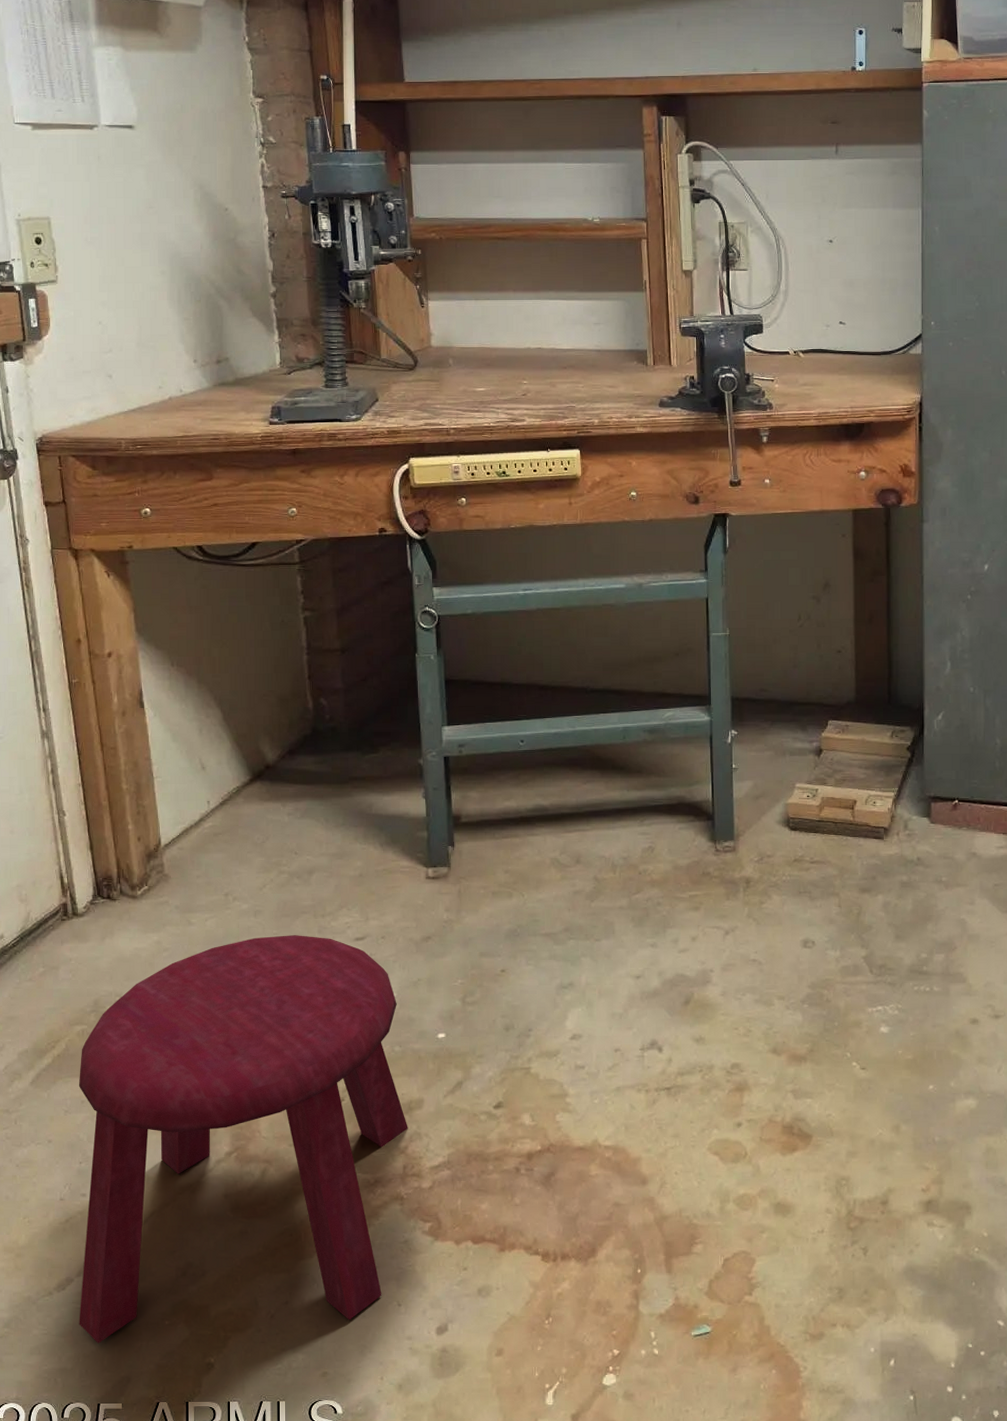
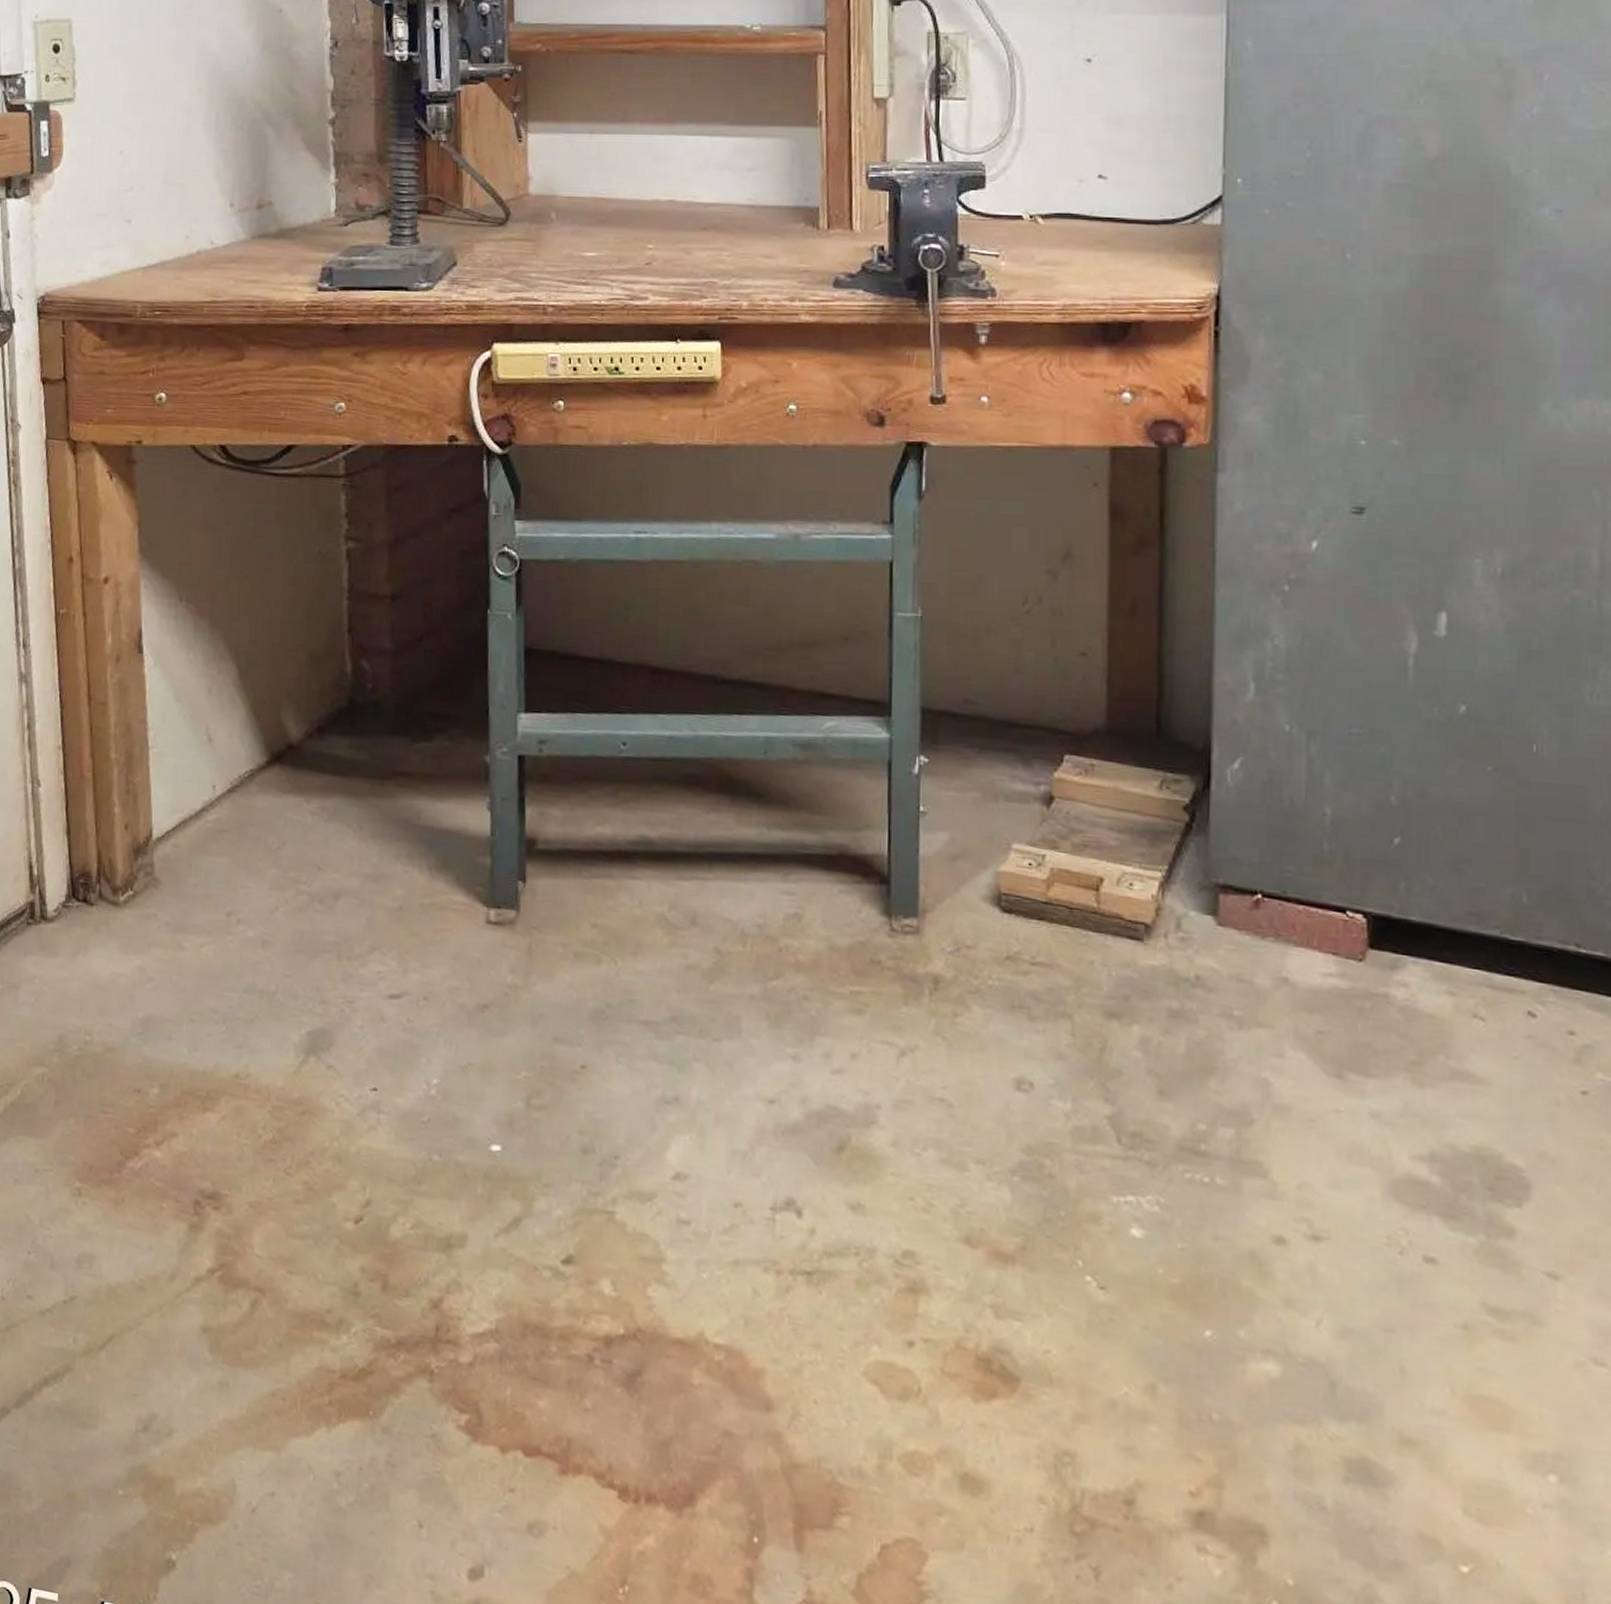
stool: present [78,935,408,1343] -> none [13,977,445,1536]

